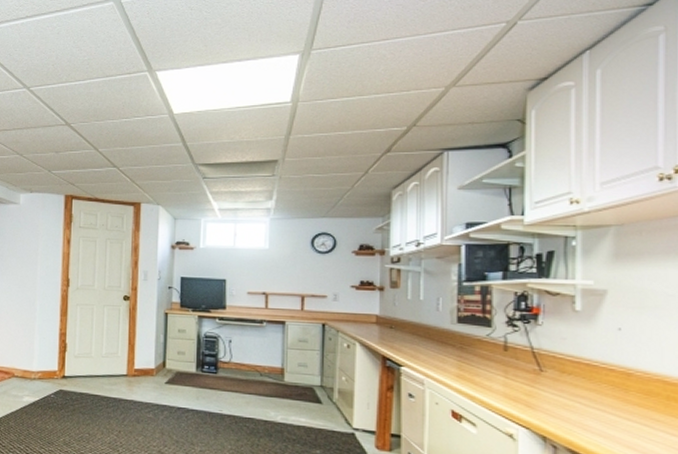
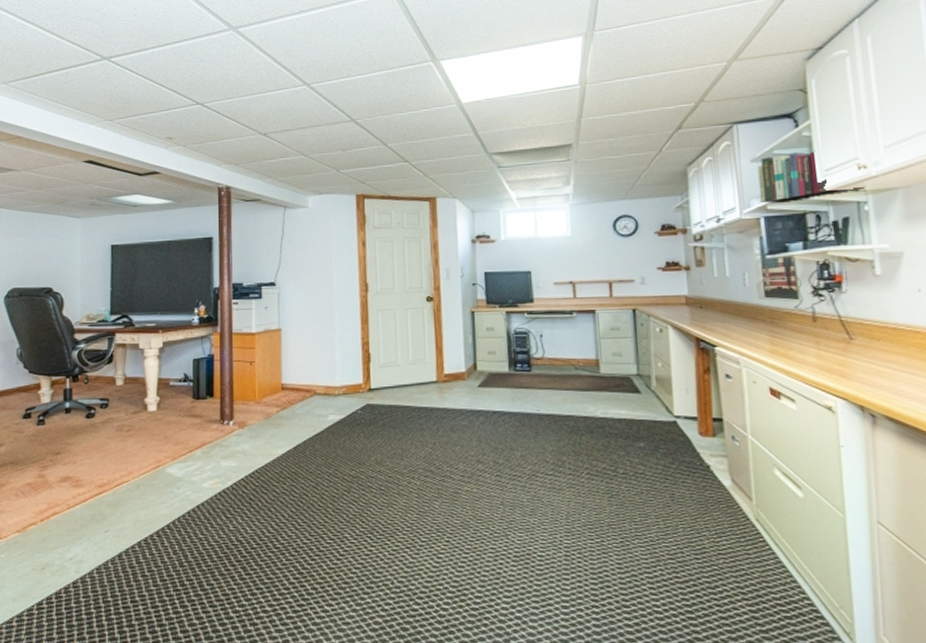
books: none [464,181,575,232] -> present [757,149,866,204]

